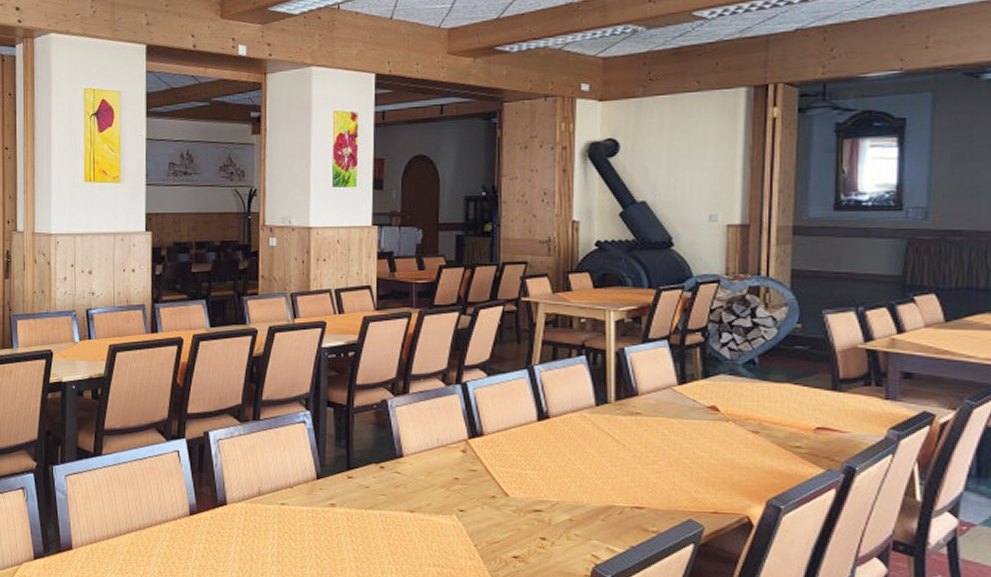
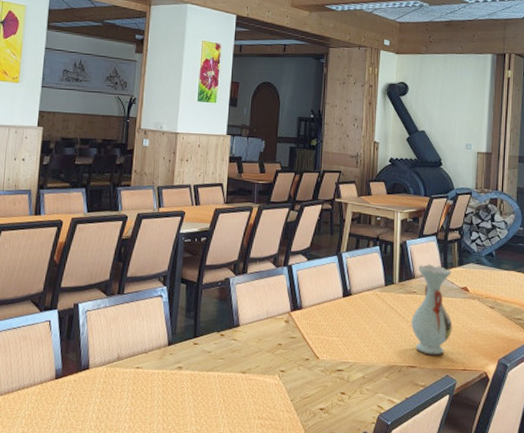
vase: none [635,377,696,494] -> present [411,264,453,356]

